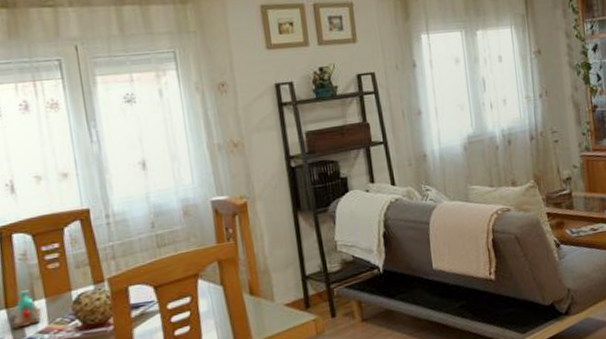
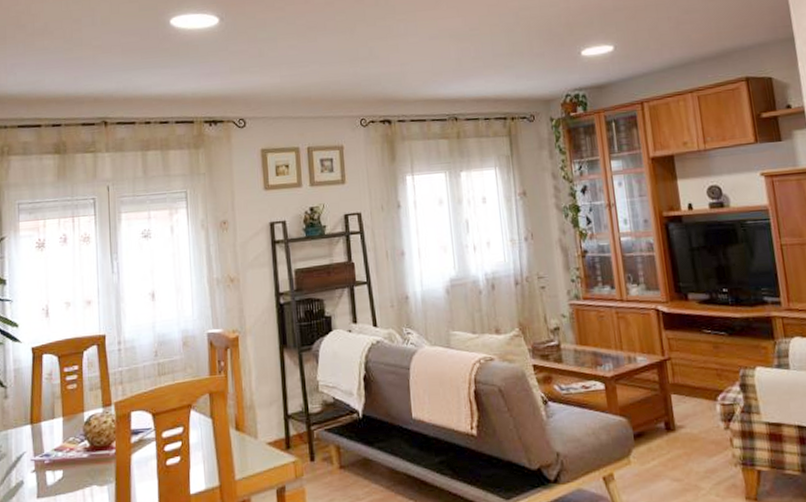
vase: present [13,290,42,329] -> none [35,408,58,444]

